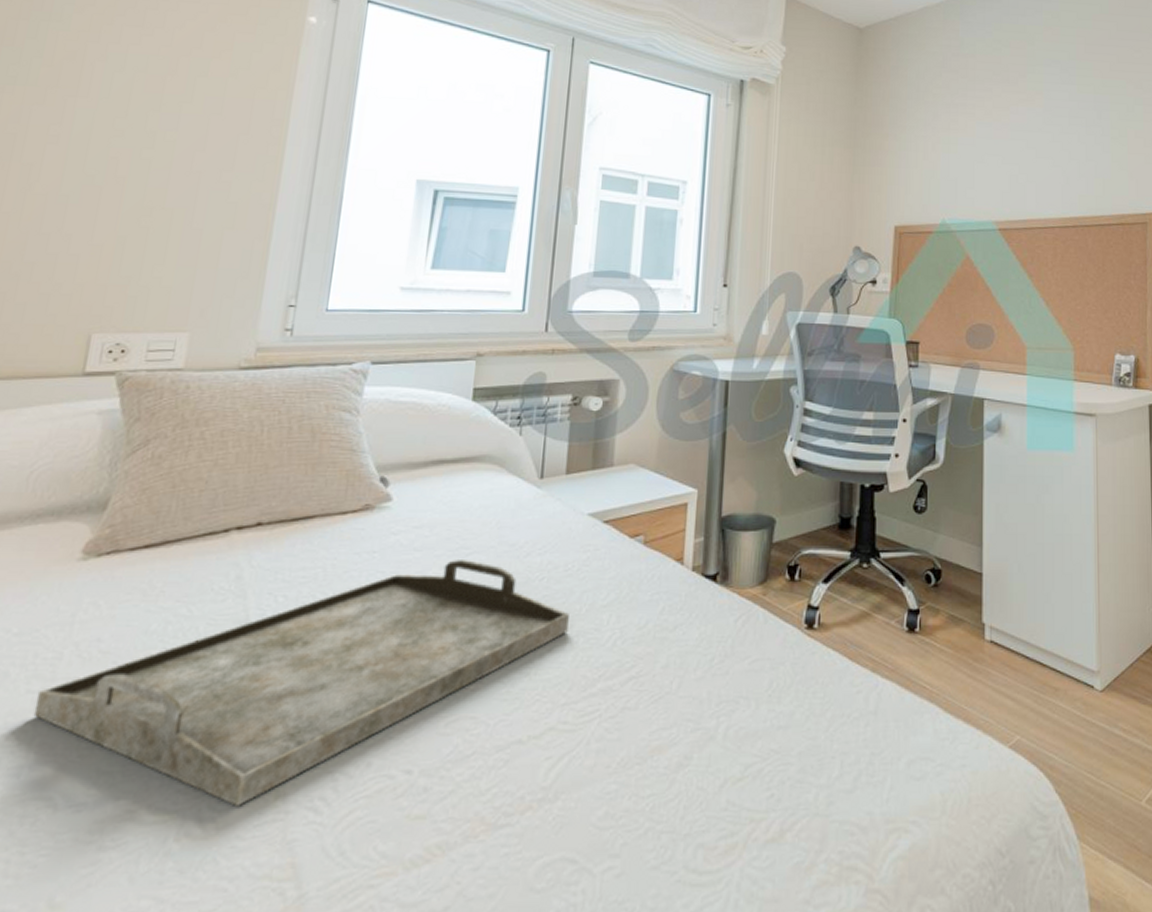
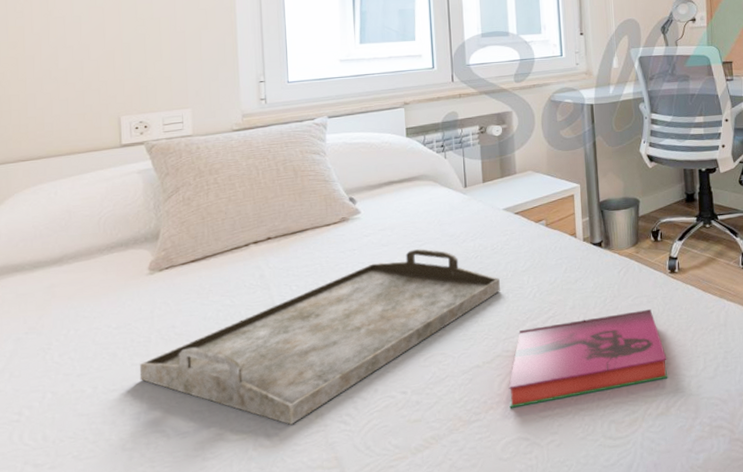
hardback book: none [556,680,789,811] -> present [508,309,668,408]

